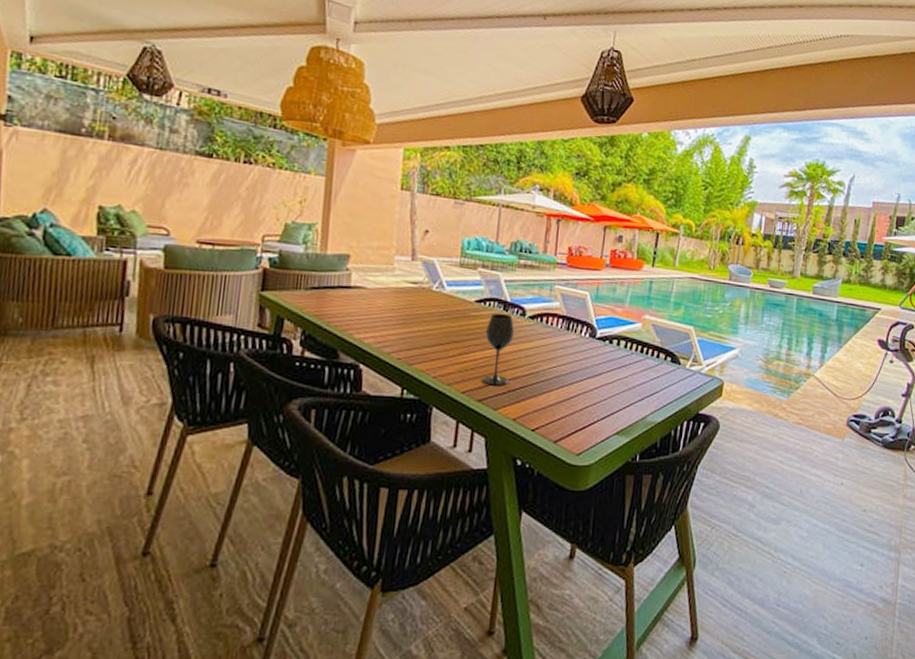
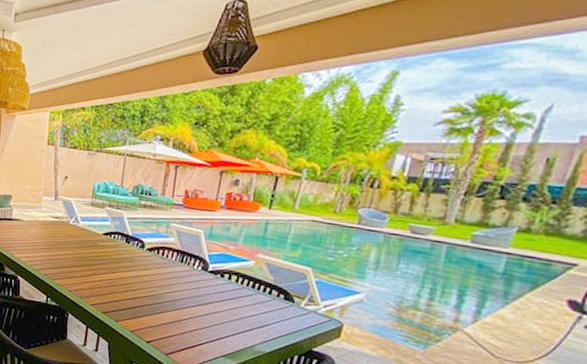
wineglass: present [481,313,515,386] -> none [106,244,135,303]

